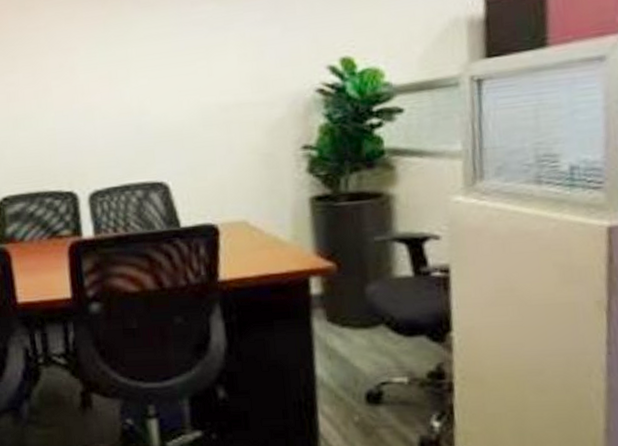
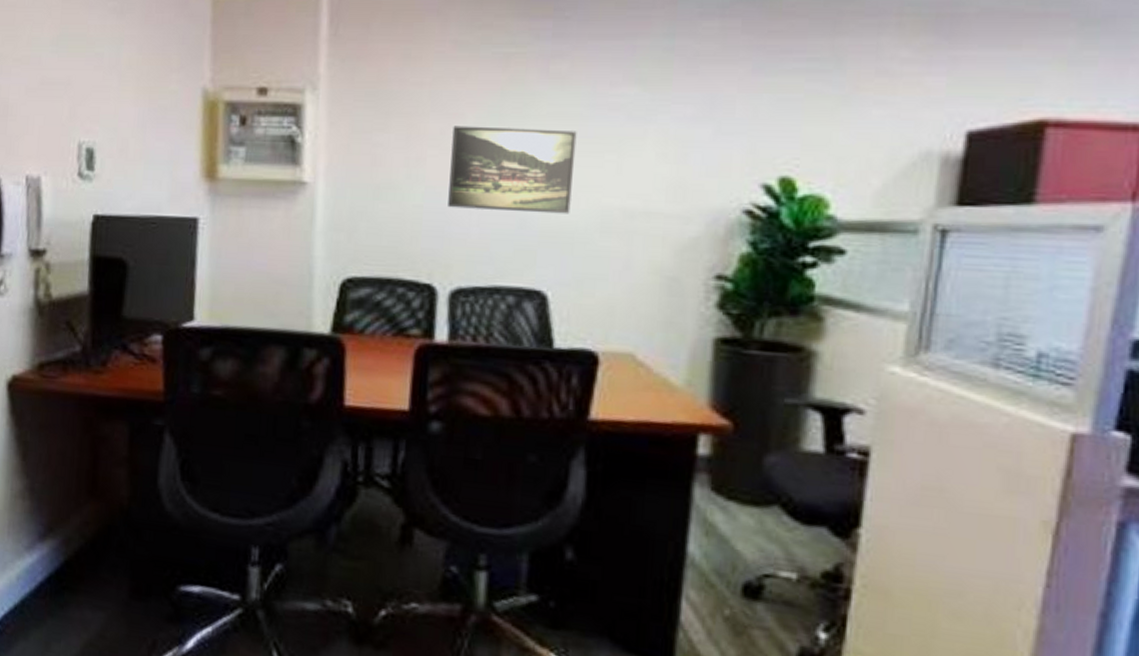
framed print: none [69,47,176,126] -> present [448,125,577,214]

